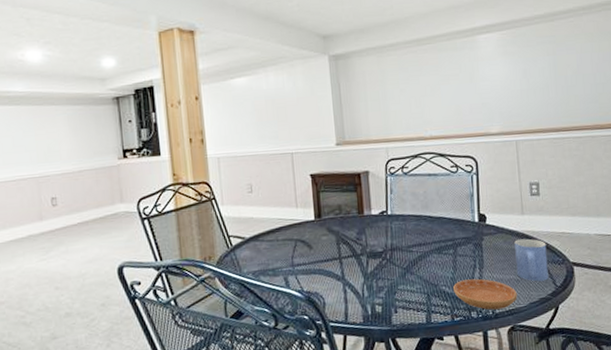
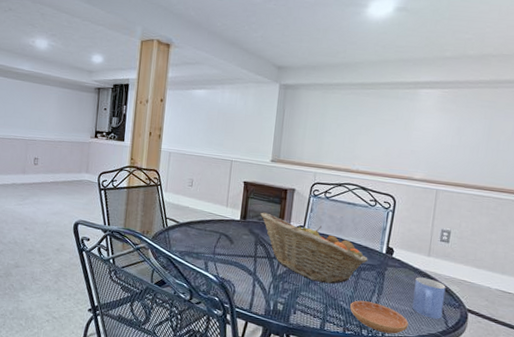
fruit basket: none [336,204,462,271] -> present [260,212,368,284]

